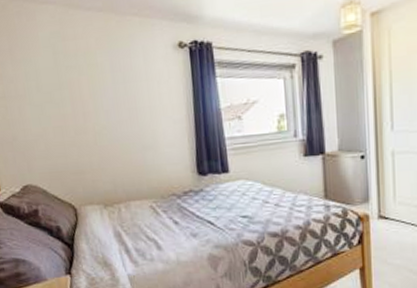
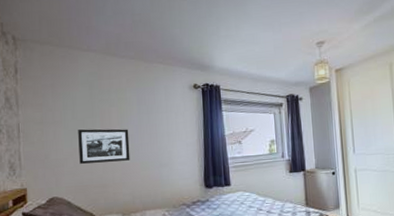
picture frame: none [45,103,108,146] -> present [78,129,130,164]

